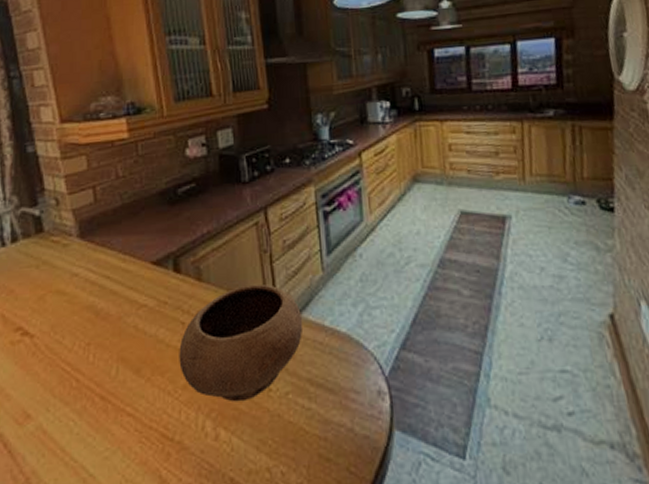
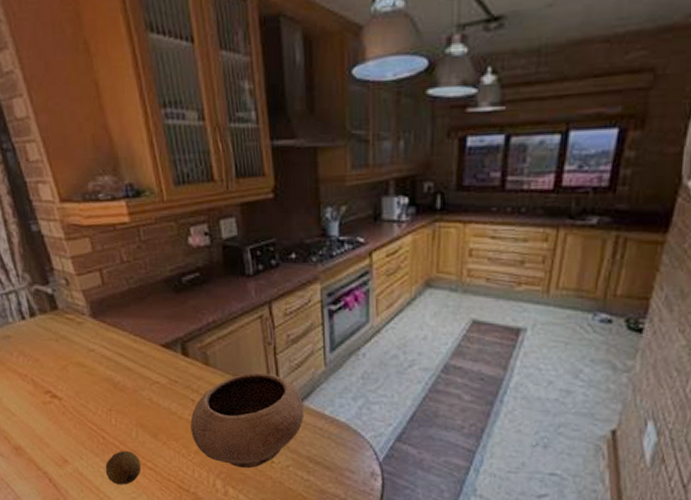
fruit: none [75,394,119,442] -> present [105,451,142,485]

